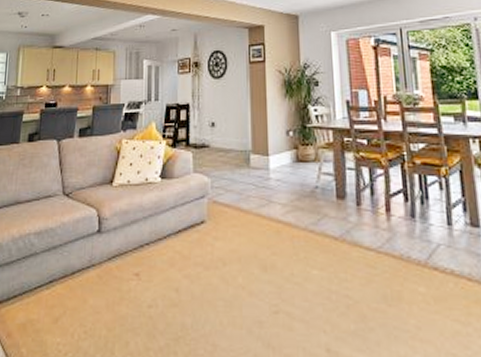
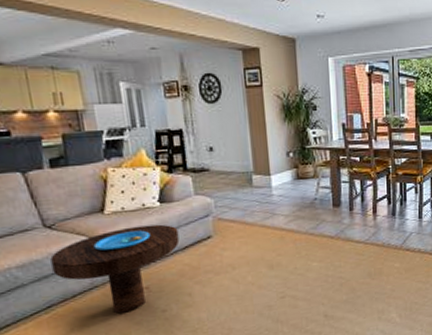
side table: none [61,202,174,302] -> present [50,224,180,314]

